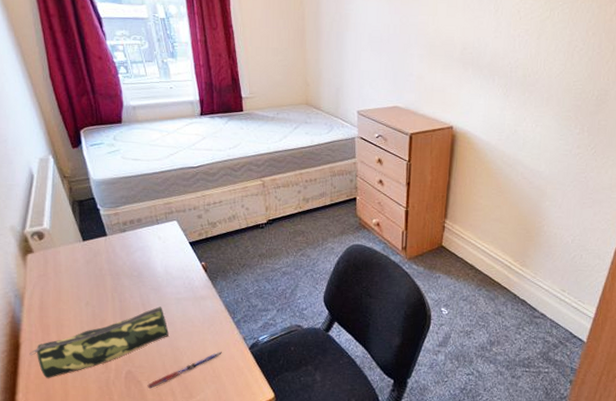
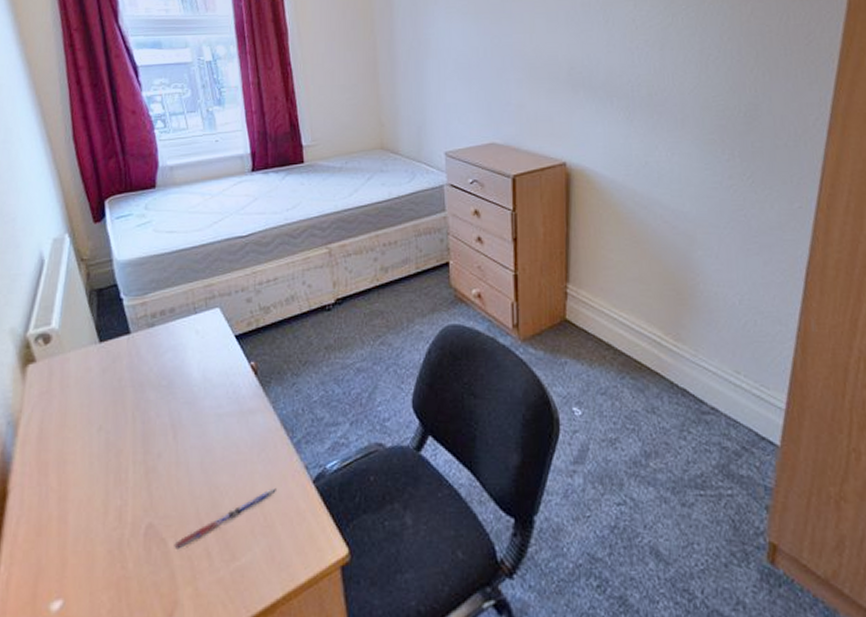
pencil case: present [29,306,169,379] -> none [19,427,205,542]

